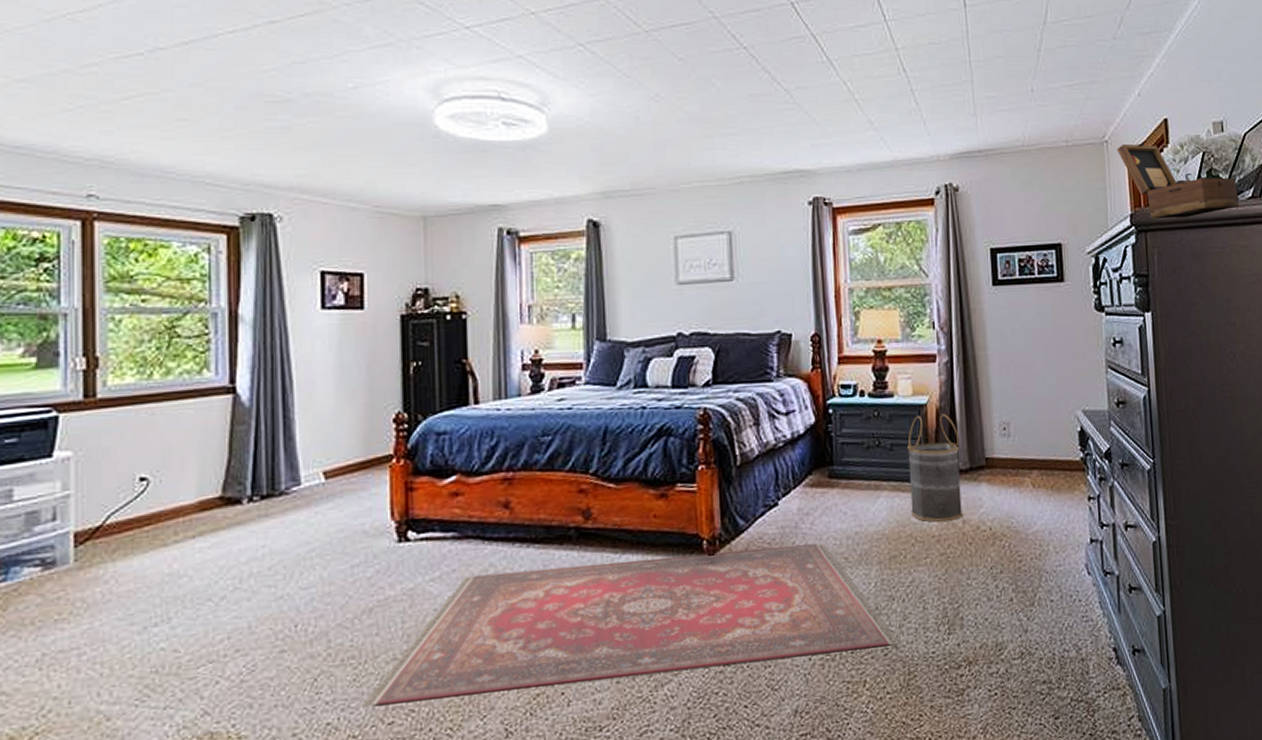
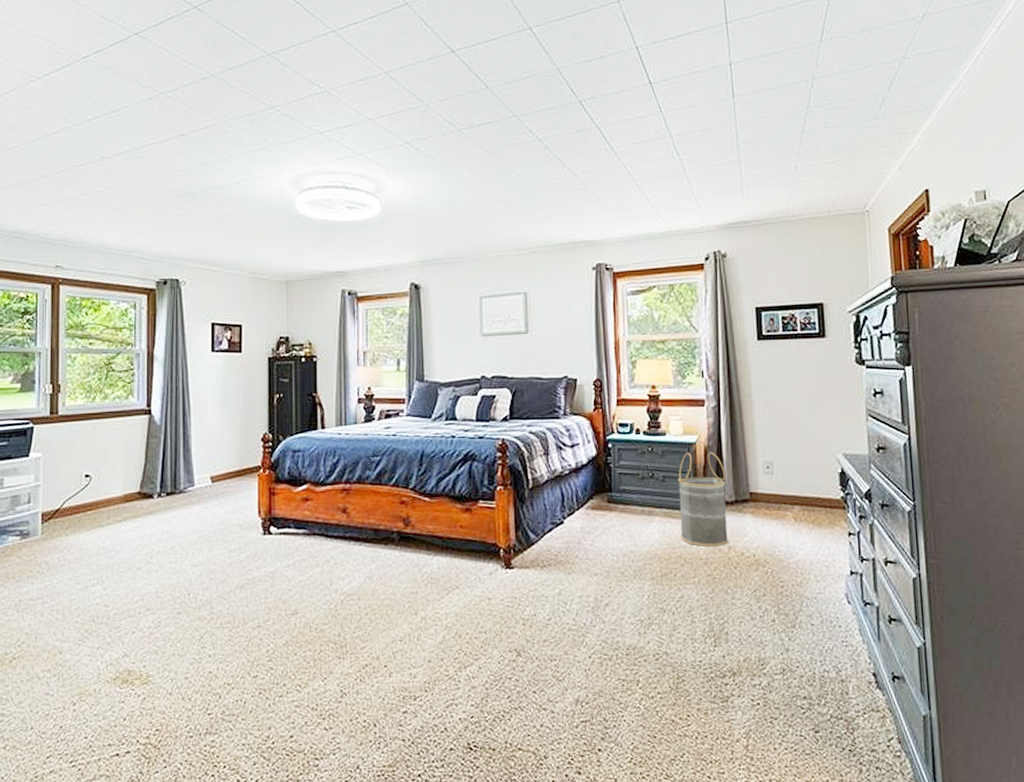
area rug: present [362,543,900,706] -> none [235,558,670,662]
wooden box: present [1116,140,1240,220] -> none [877,209,1003,281]

